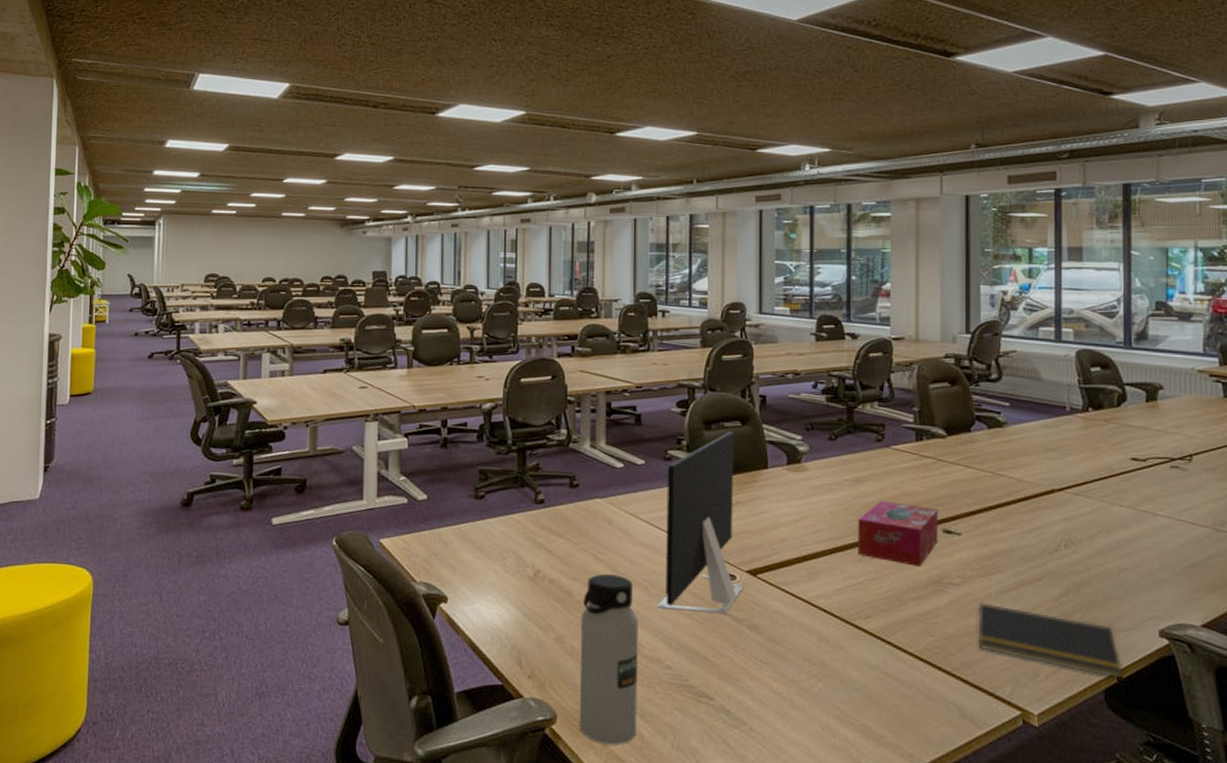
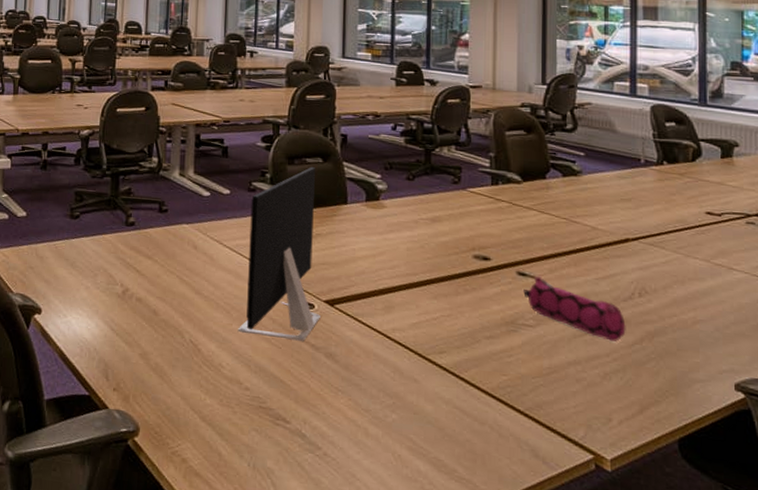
water bottle: present [579,573,638,745] -> none [160,295,220,461]
tissue box: present [858,501,939,568] -> none [433,240,513,307]
pencil case: none [949,532,1052,595] -> present [523,276,626,342]
notepad: present [977,603,1123,679] -> none [550,345,697,430]

